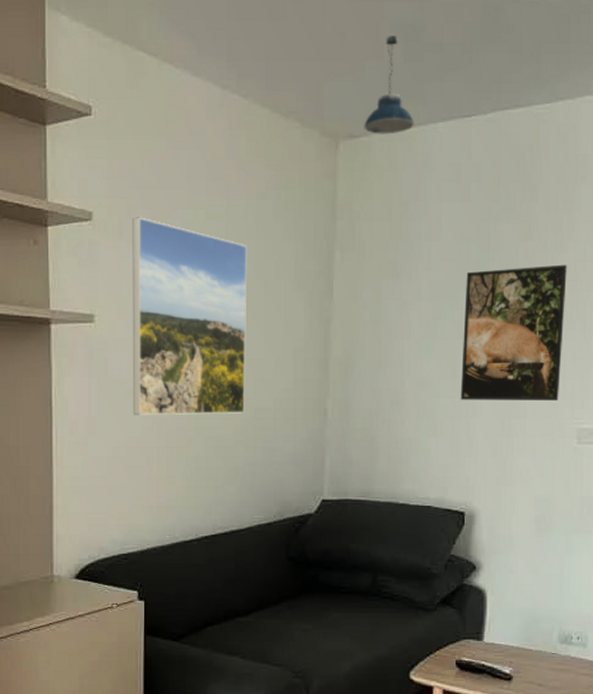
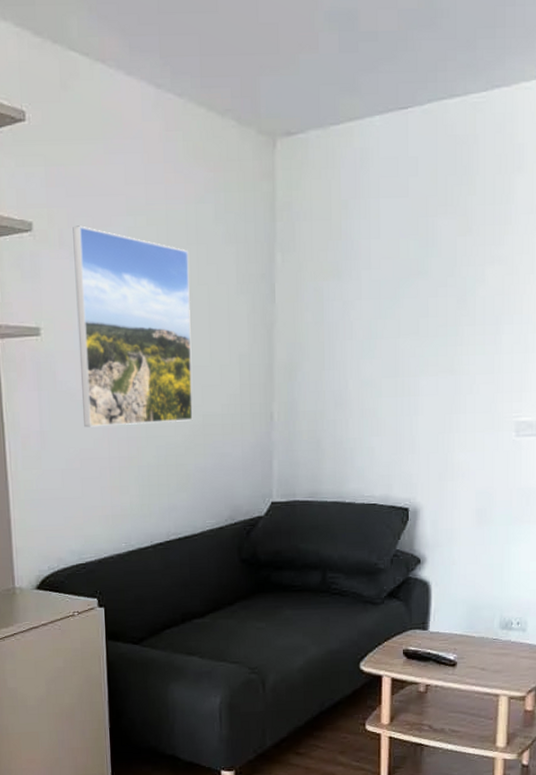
pendant light: present [364,36,414,134] -> none [300,25,351,130]
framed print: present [460,264,567,400] -> none [402,258,504,398]

